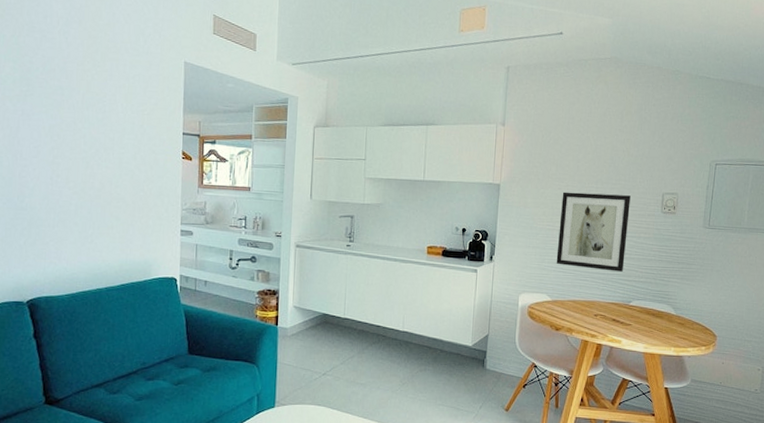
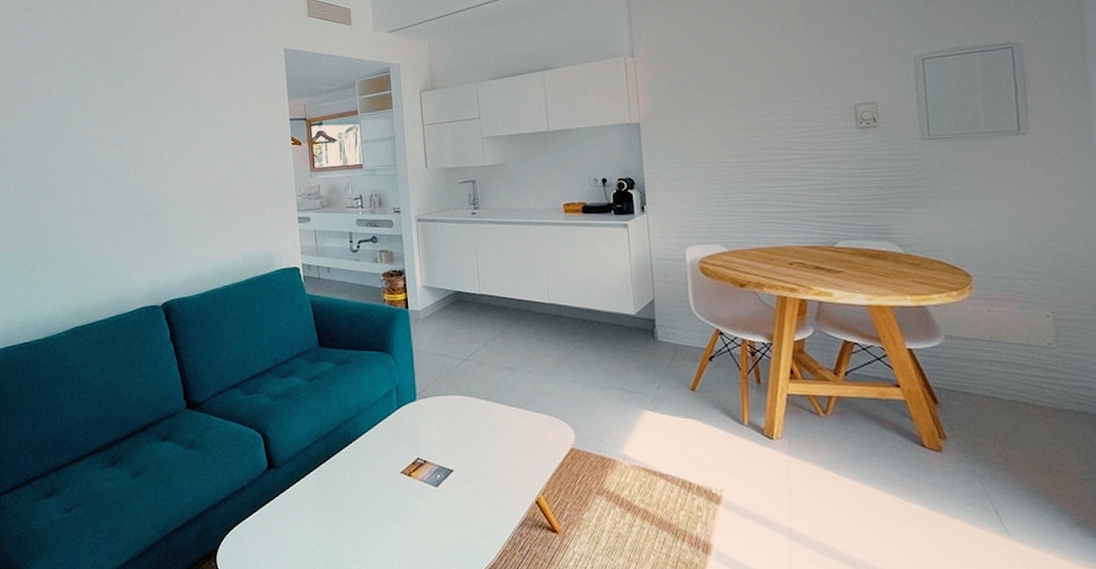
wall art: present [556,192,630,272] -> none [719,113,818,208]

